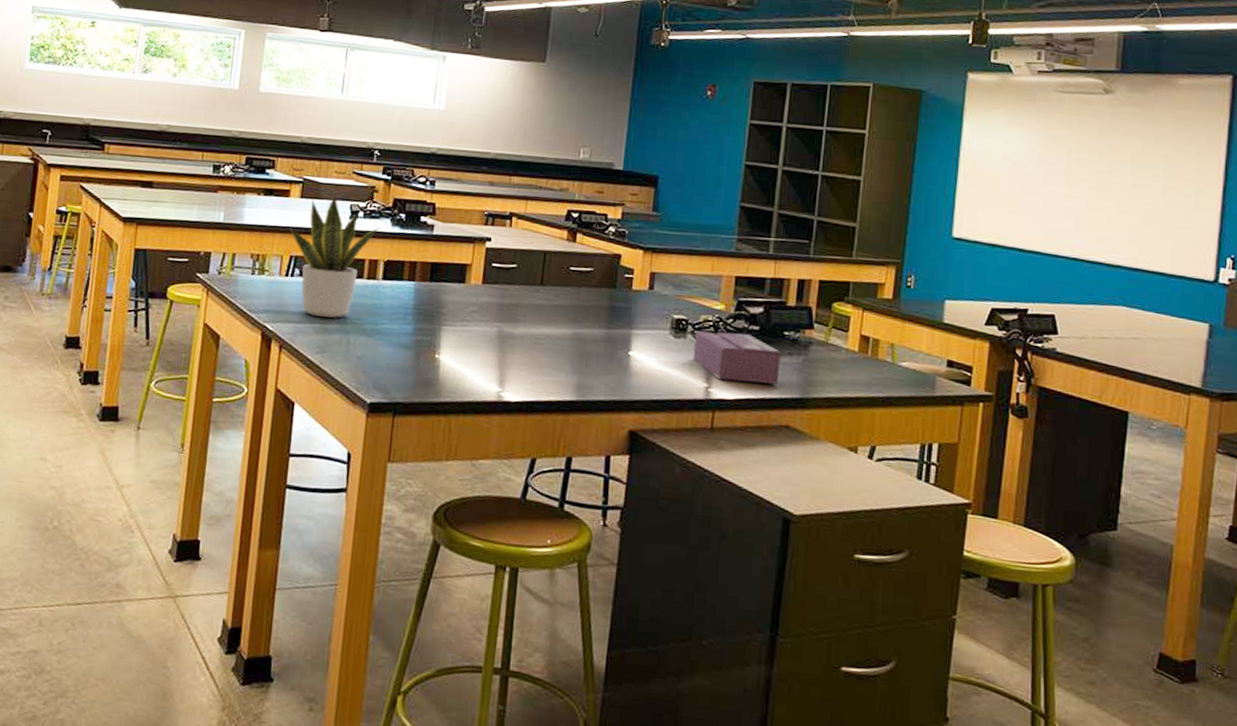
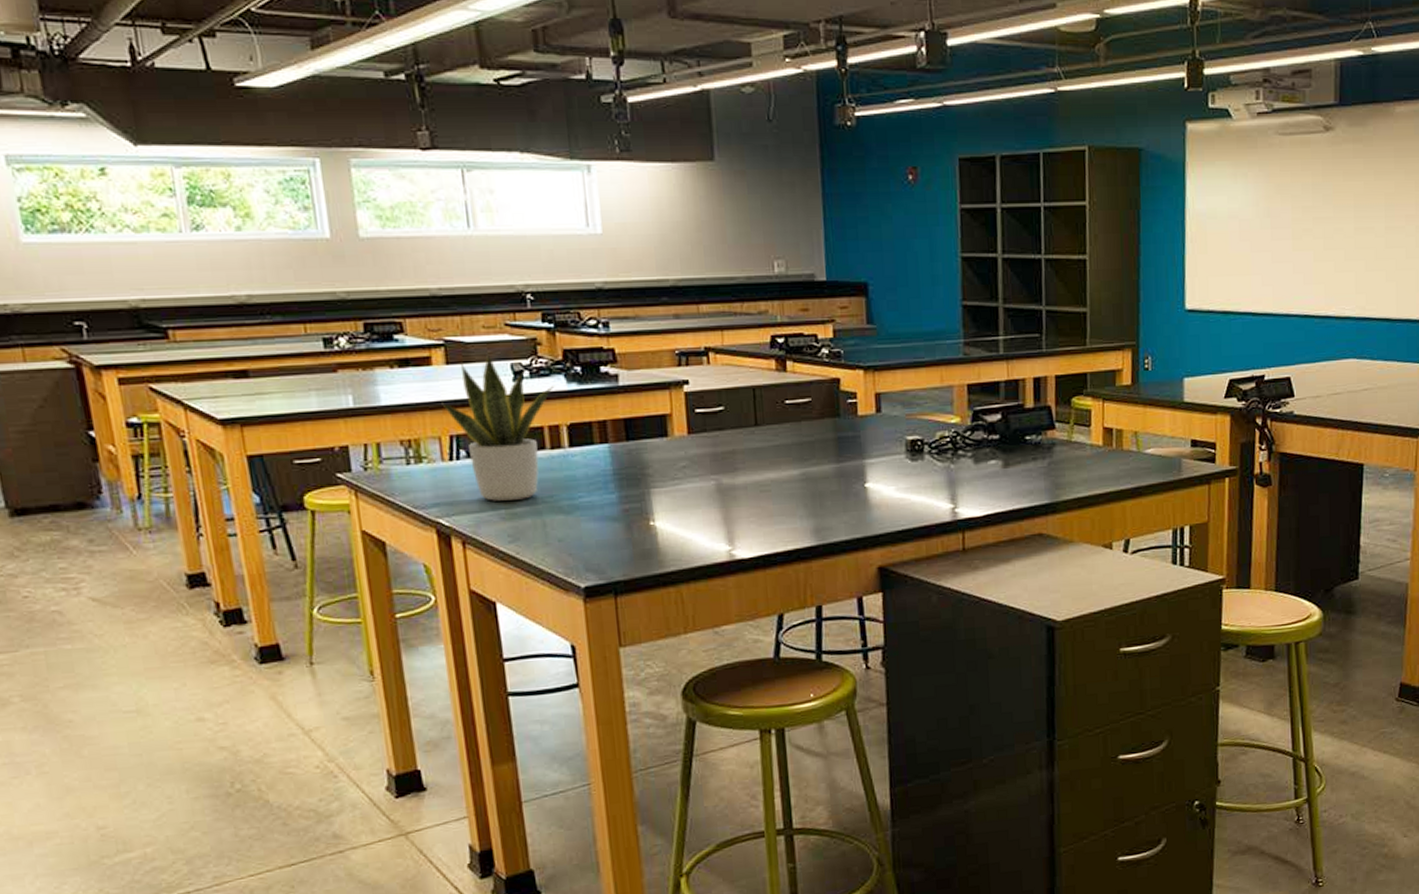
tissue box: present [692,331,781,384] -> none [933,445,1026,498]

